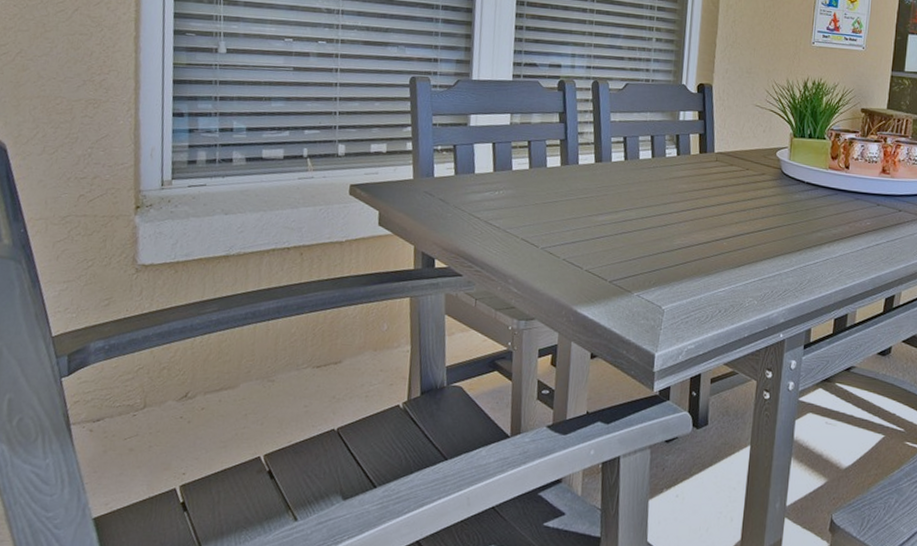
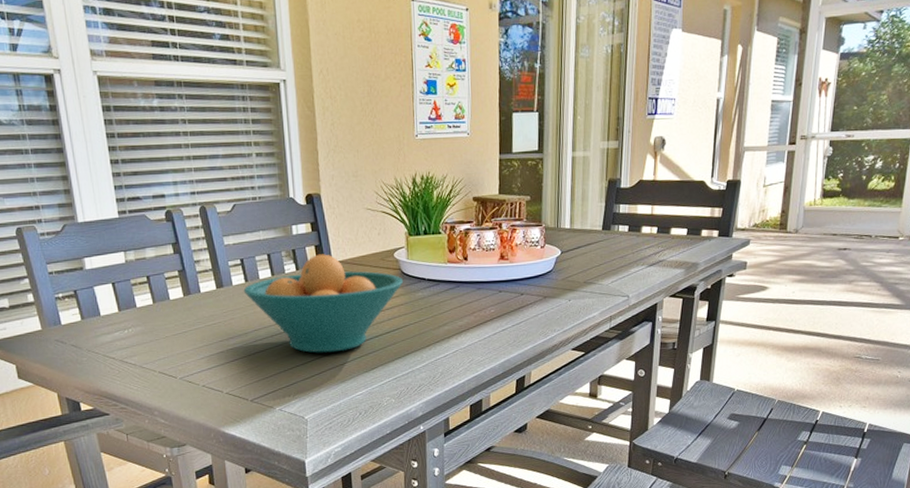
fruit bowl: none [621,143,783,244] -> present [243,254,404,353]

